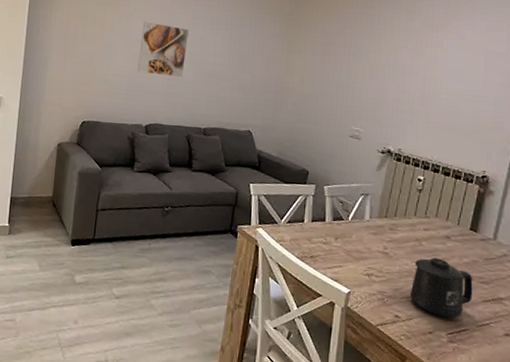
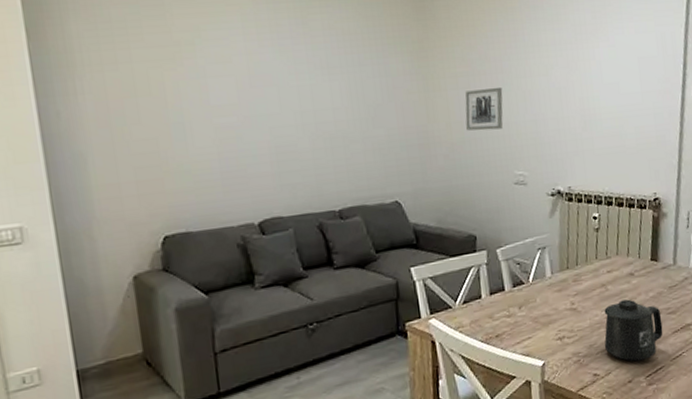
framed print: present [138,21,190,78] -> none [224,77,296,152]
wall art: none [316,56,353,91] -> present [465,86,503,131]

